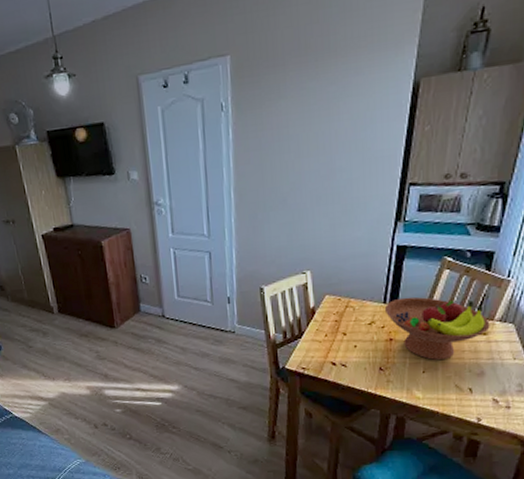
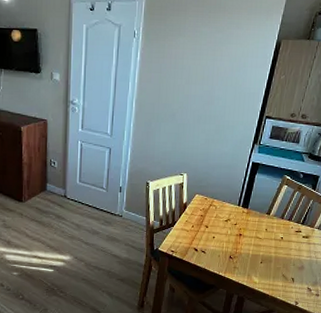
fruit bowl: present [384,297,490,361] -> none [238,203,311,255]

